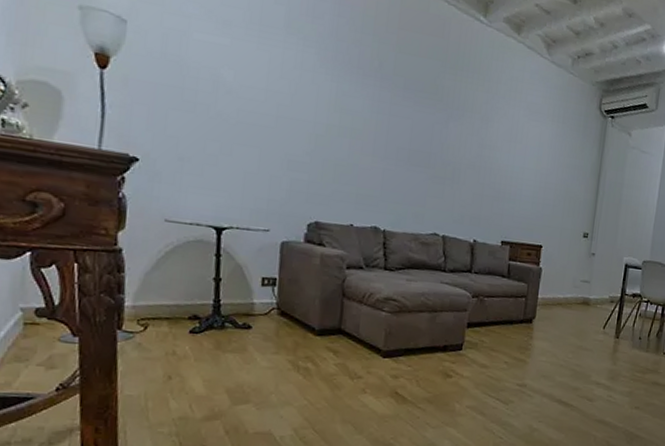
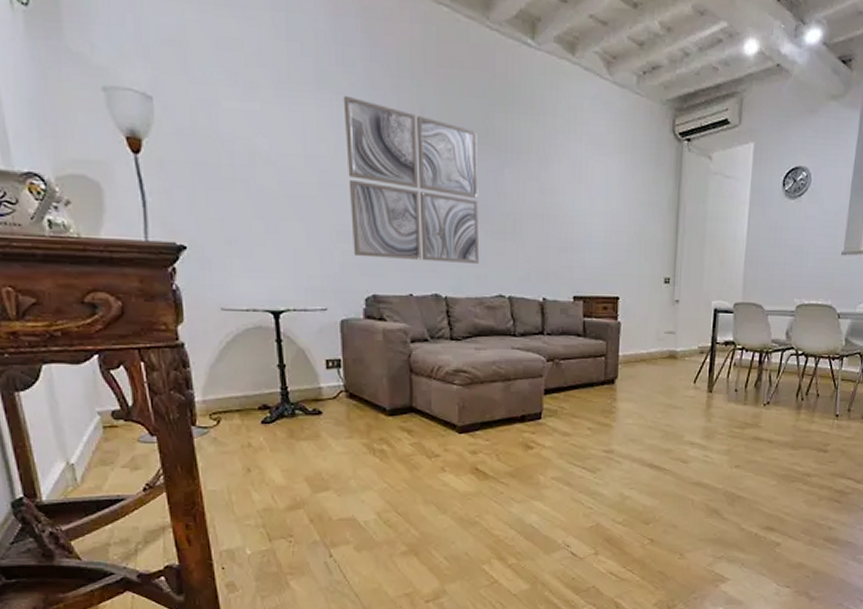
wall art: none [301,42,428,204] -> present [343,95,480,265]

